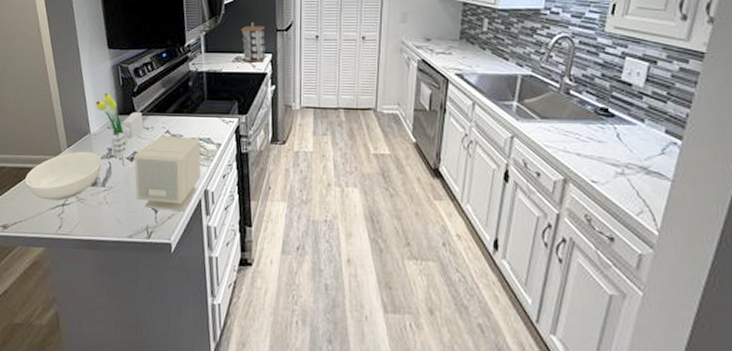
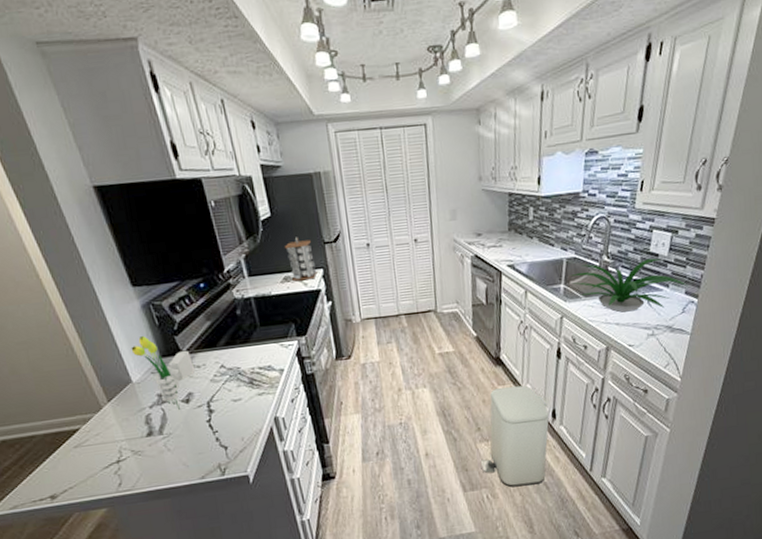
bowl: present [25,151,103,201] -> none [64,401,154,460]
speaker: present [134,136,201,212] -> none [189,368,267,447]
pedal bin: none [406,203,490,324] -> present [480,385,550,488]
plant: none [525,84,670,144] -> present [570,258,689,313]

